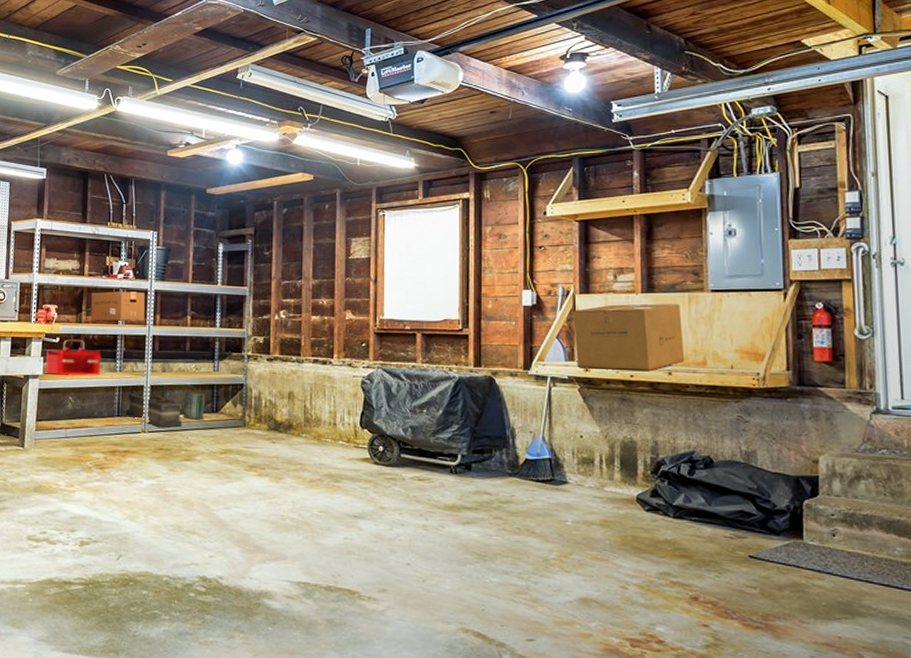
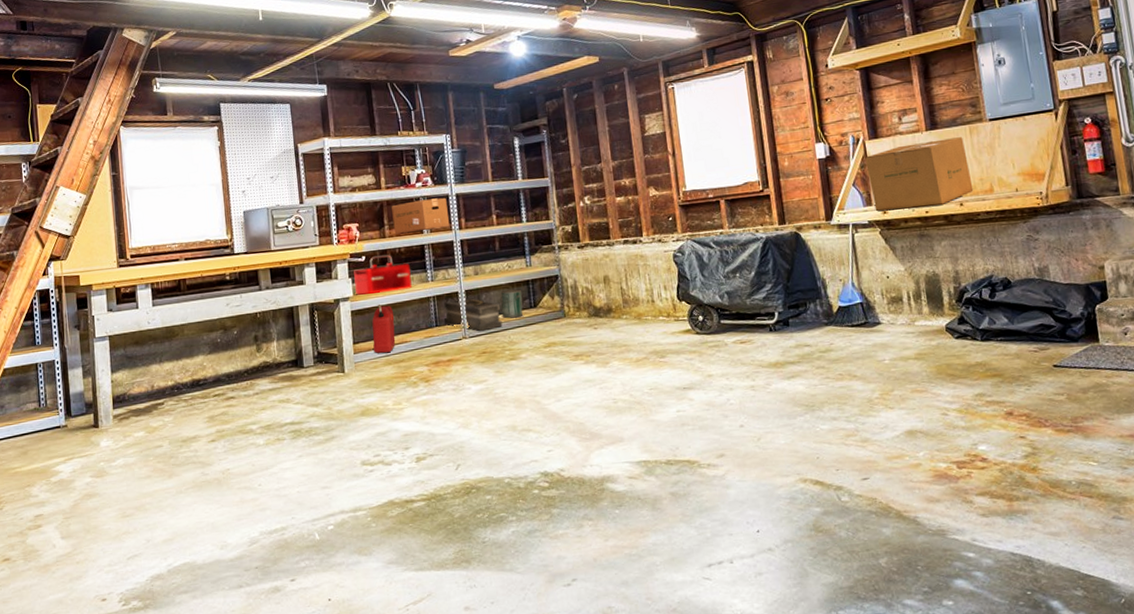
fuel can: none [55,386,79,435] -> present [372,304,396,354]

